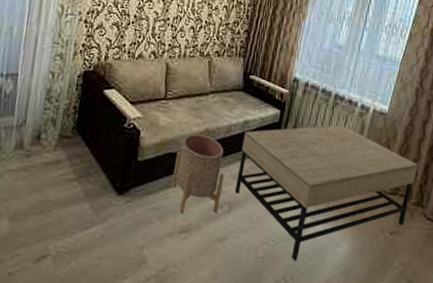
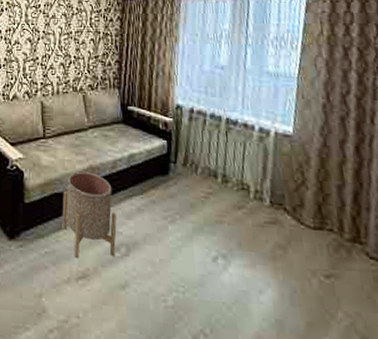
coffee table: present [235,124,419,261] -> none [130,151,345,311]

